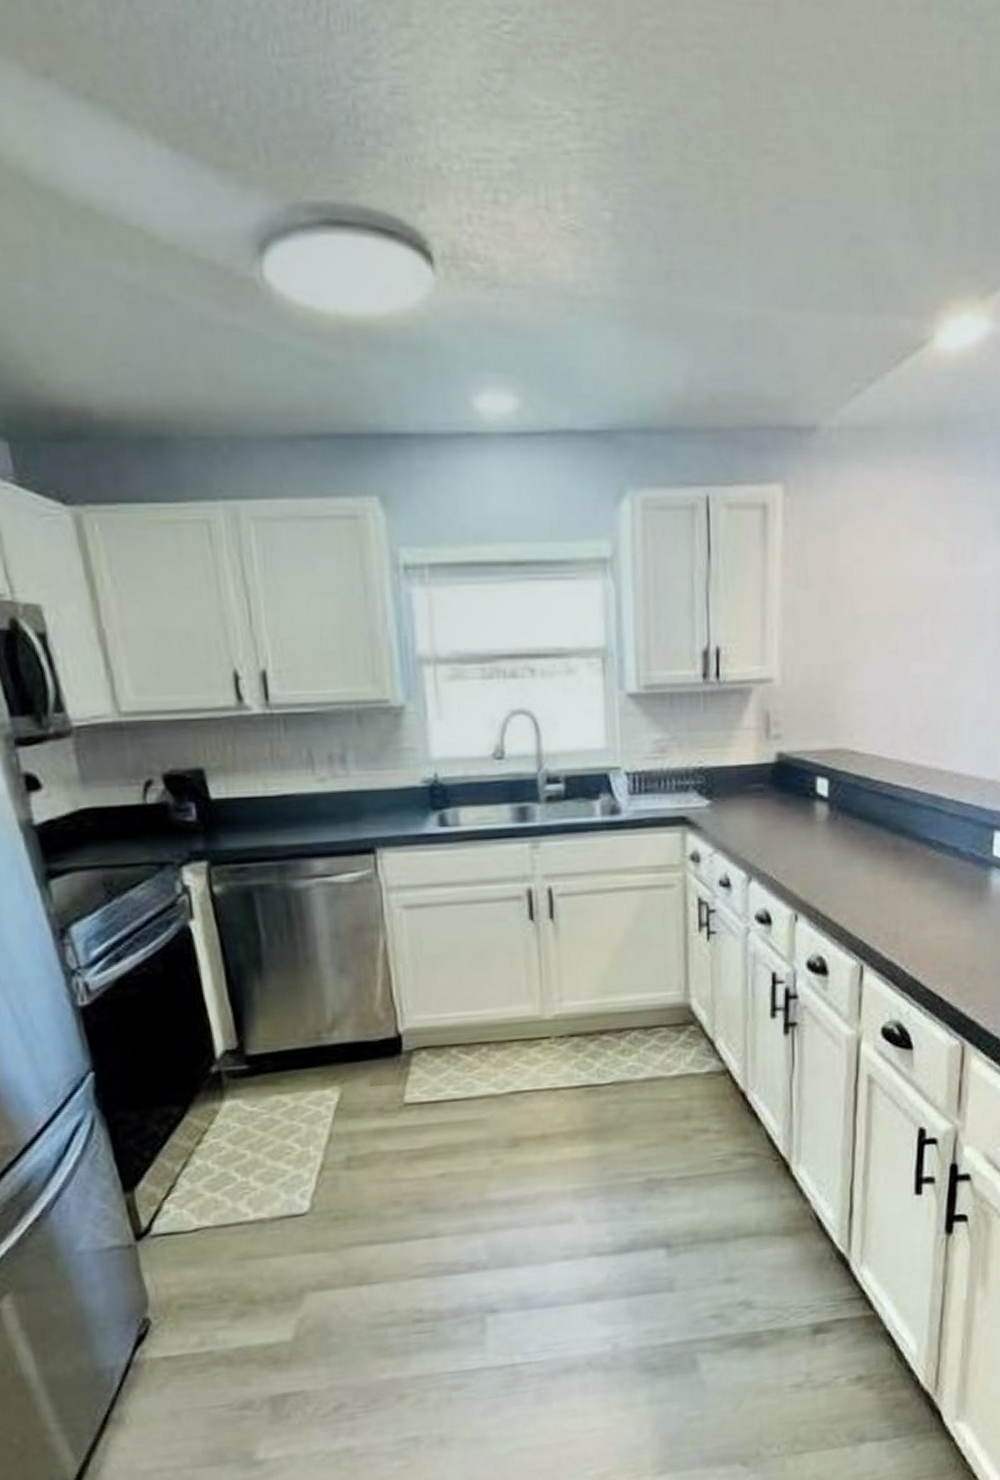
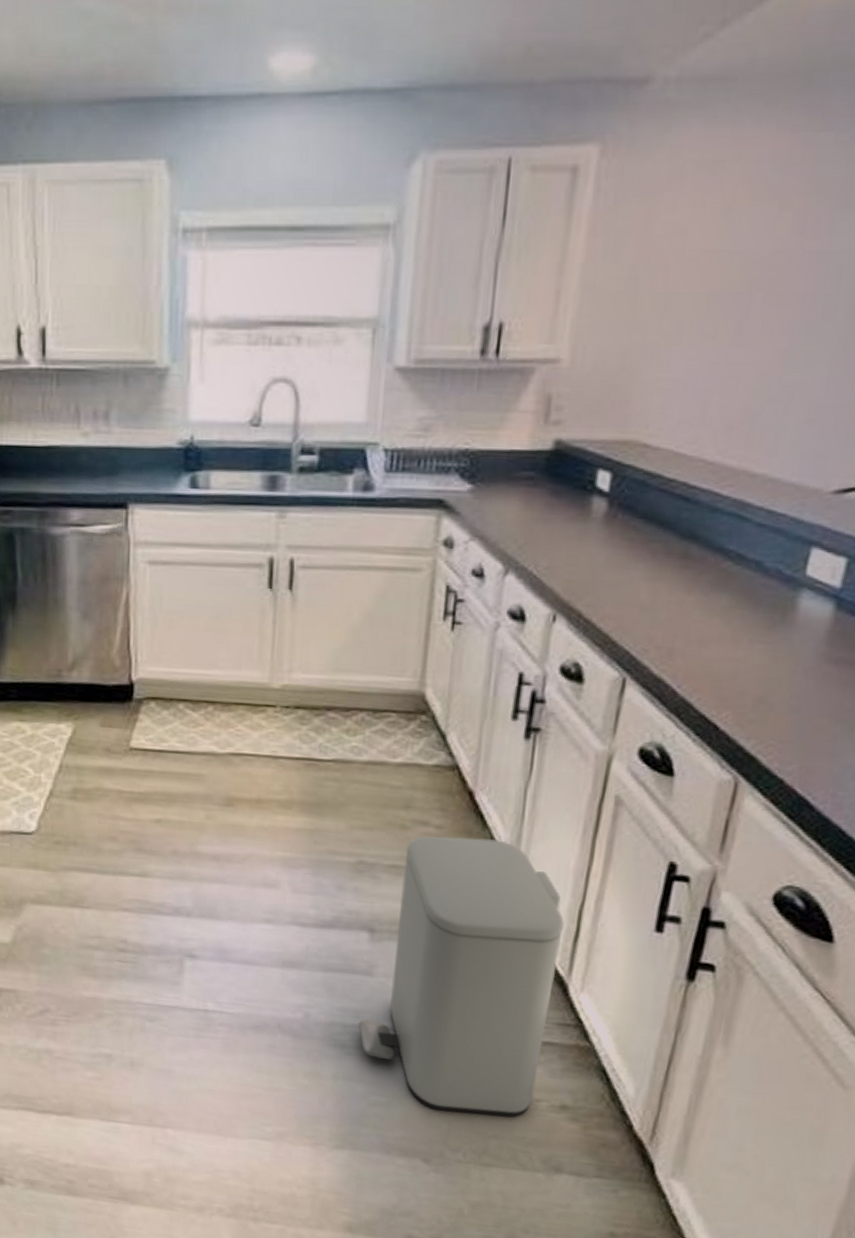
pedal bin: none [666,1134,839,1411] -> present [358,835,564,1118]

